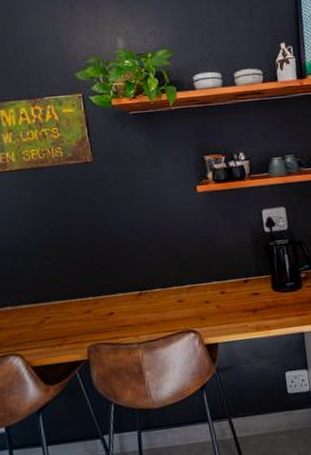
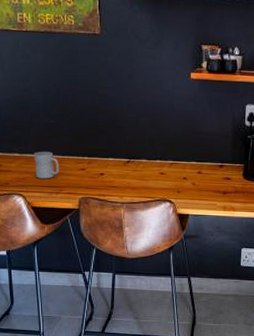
mug: none [29,297,61,332] -> present [34,151,59,179]

